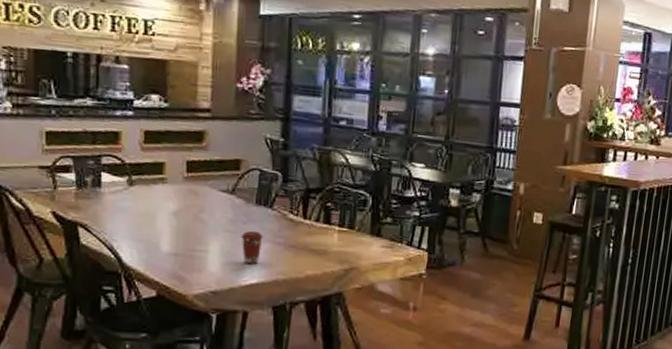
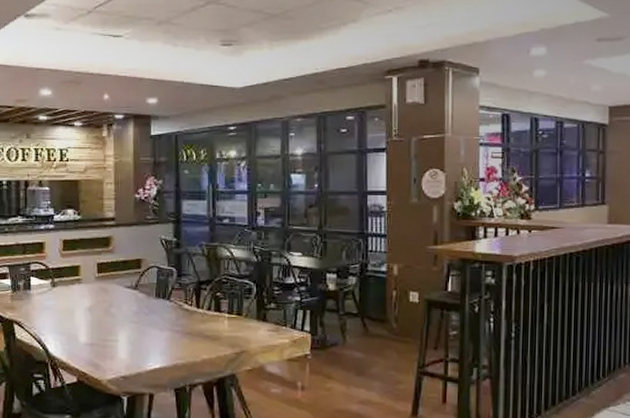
coffee cup: present [241,230,263,265] -> none [144,321,163,351]

